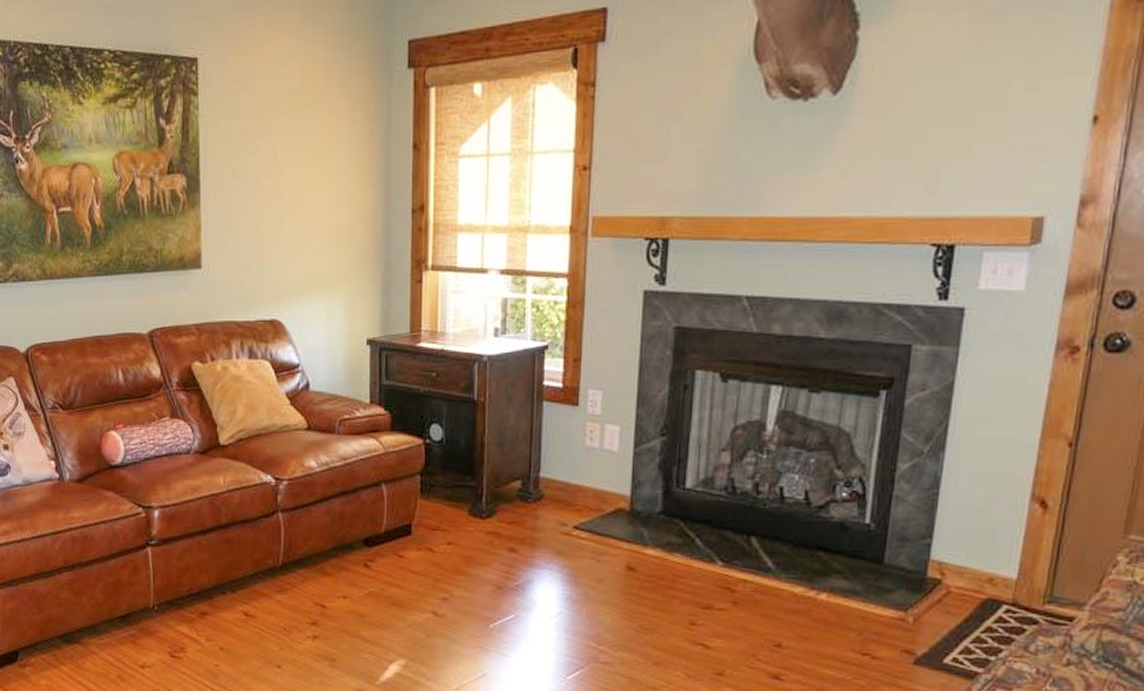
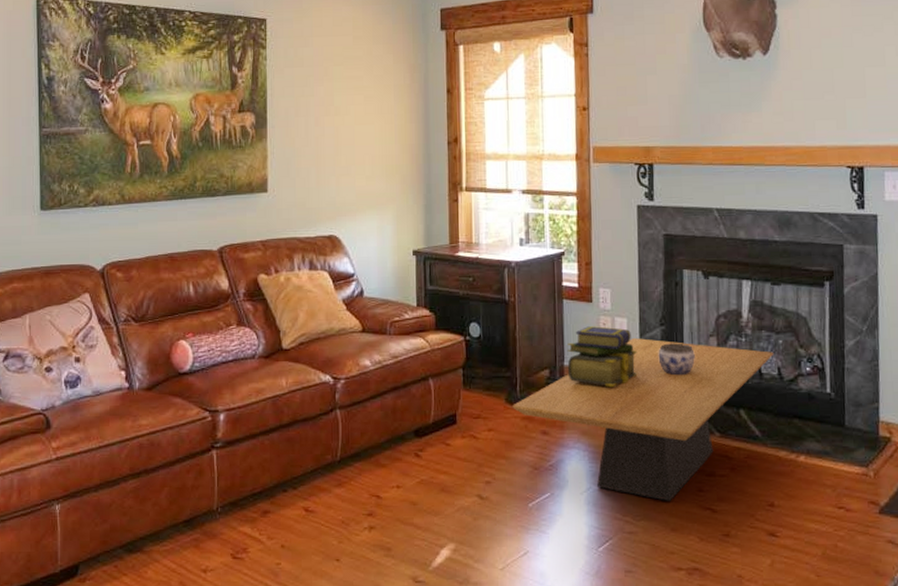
coffee table: none [477,448,802,633] -> present [513,337,774,501]
stack of books: none [543,433,629,504] -> present [567,326,638,388]
jar: none [655,457,701,495] -> present [658,343,695,376]

